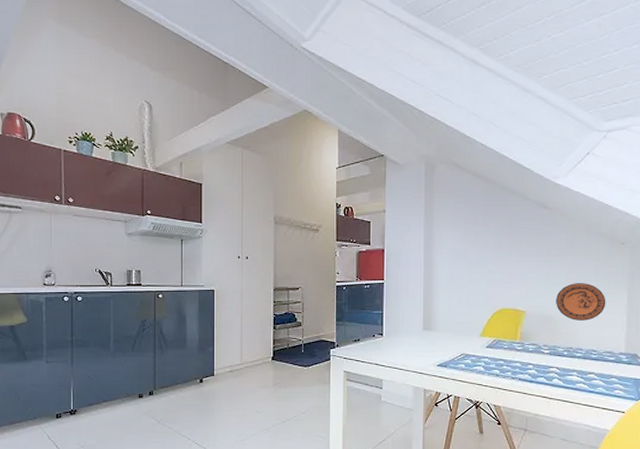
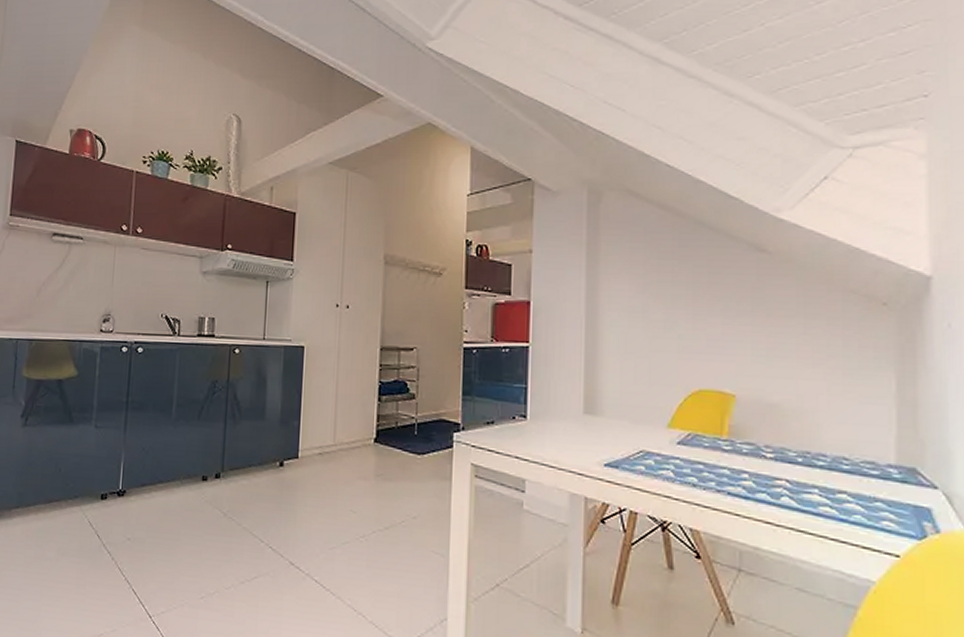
decorative plate: present [556,283,606,321] -> none [783,358,862,414]

